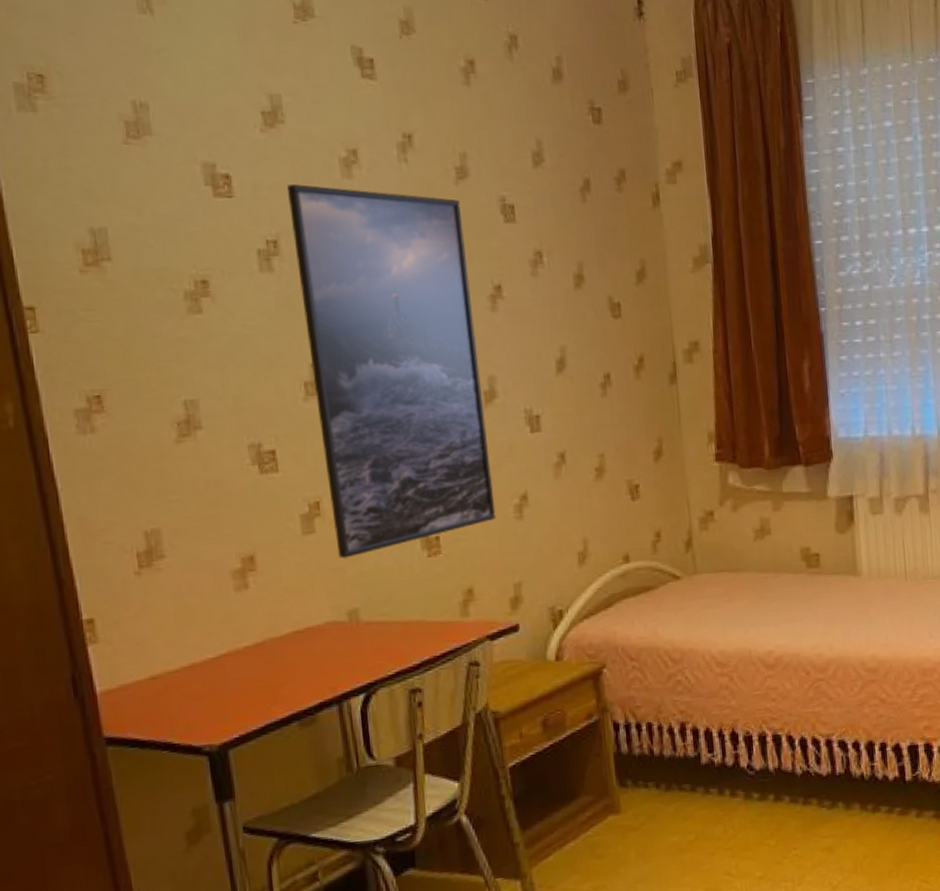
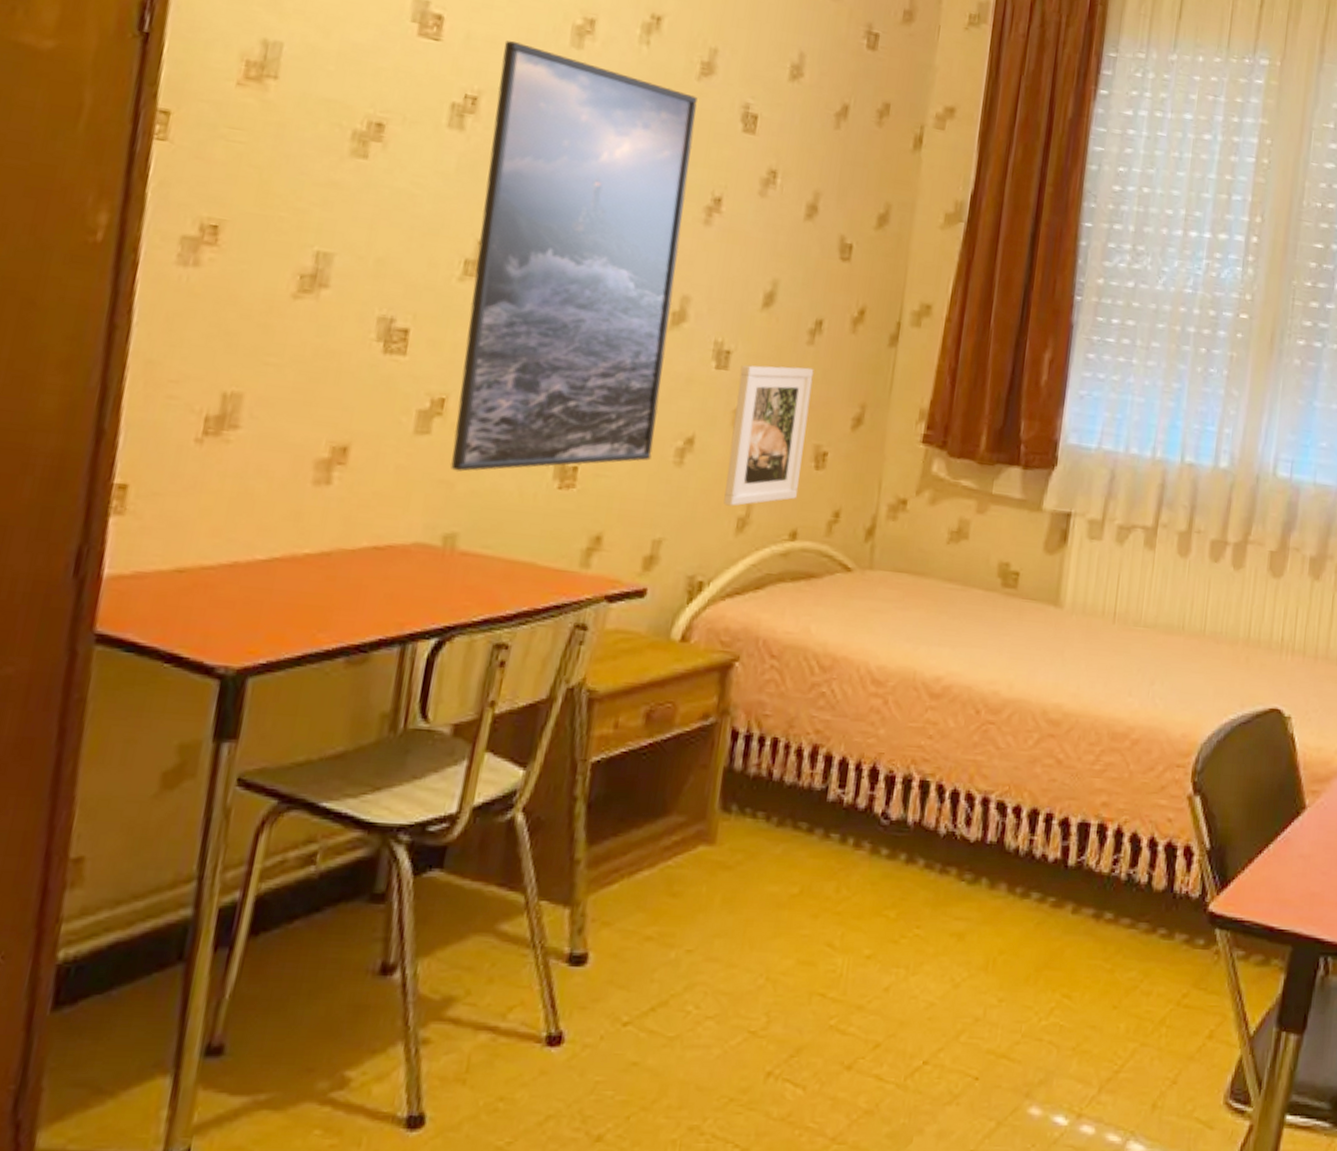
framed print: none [551,416,623,545] -> present [723,365,814,507]

